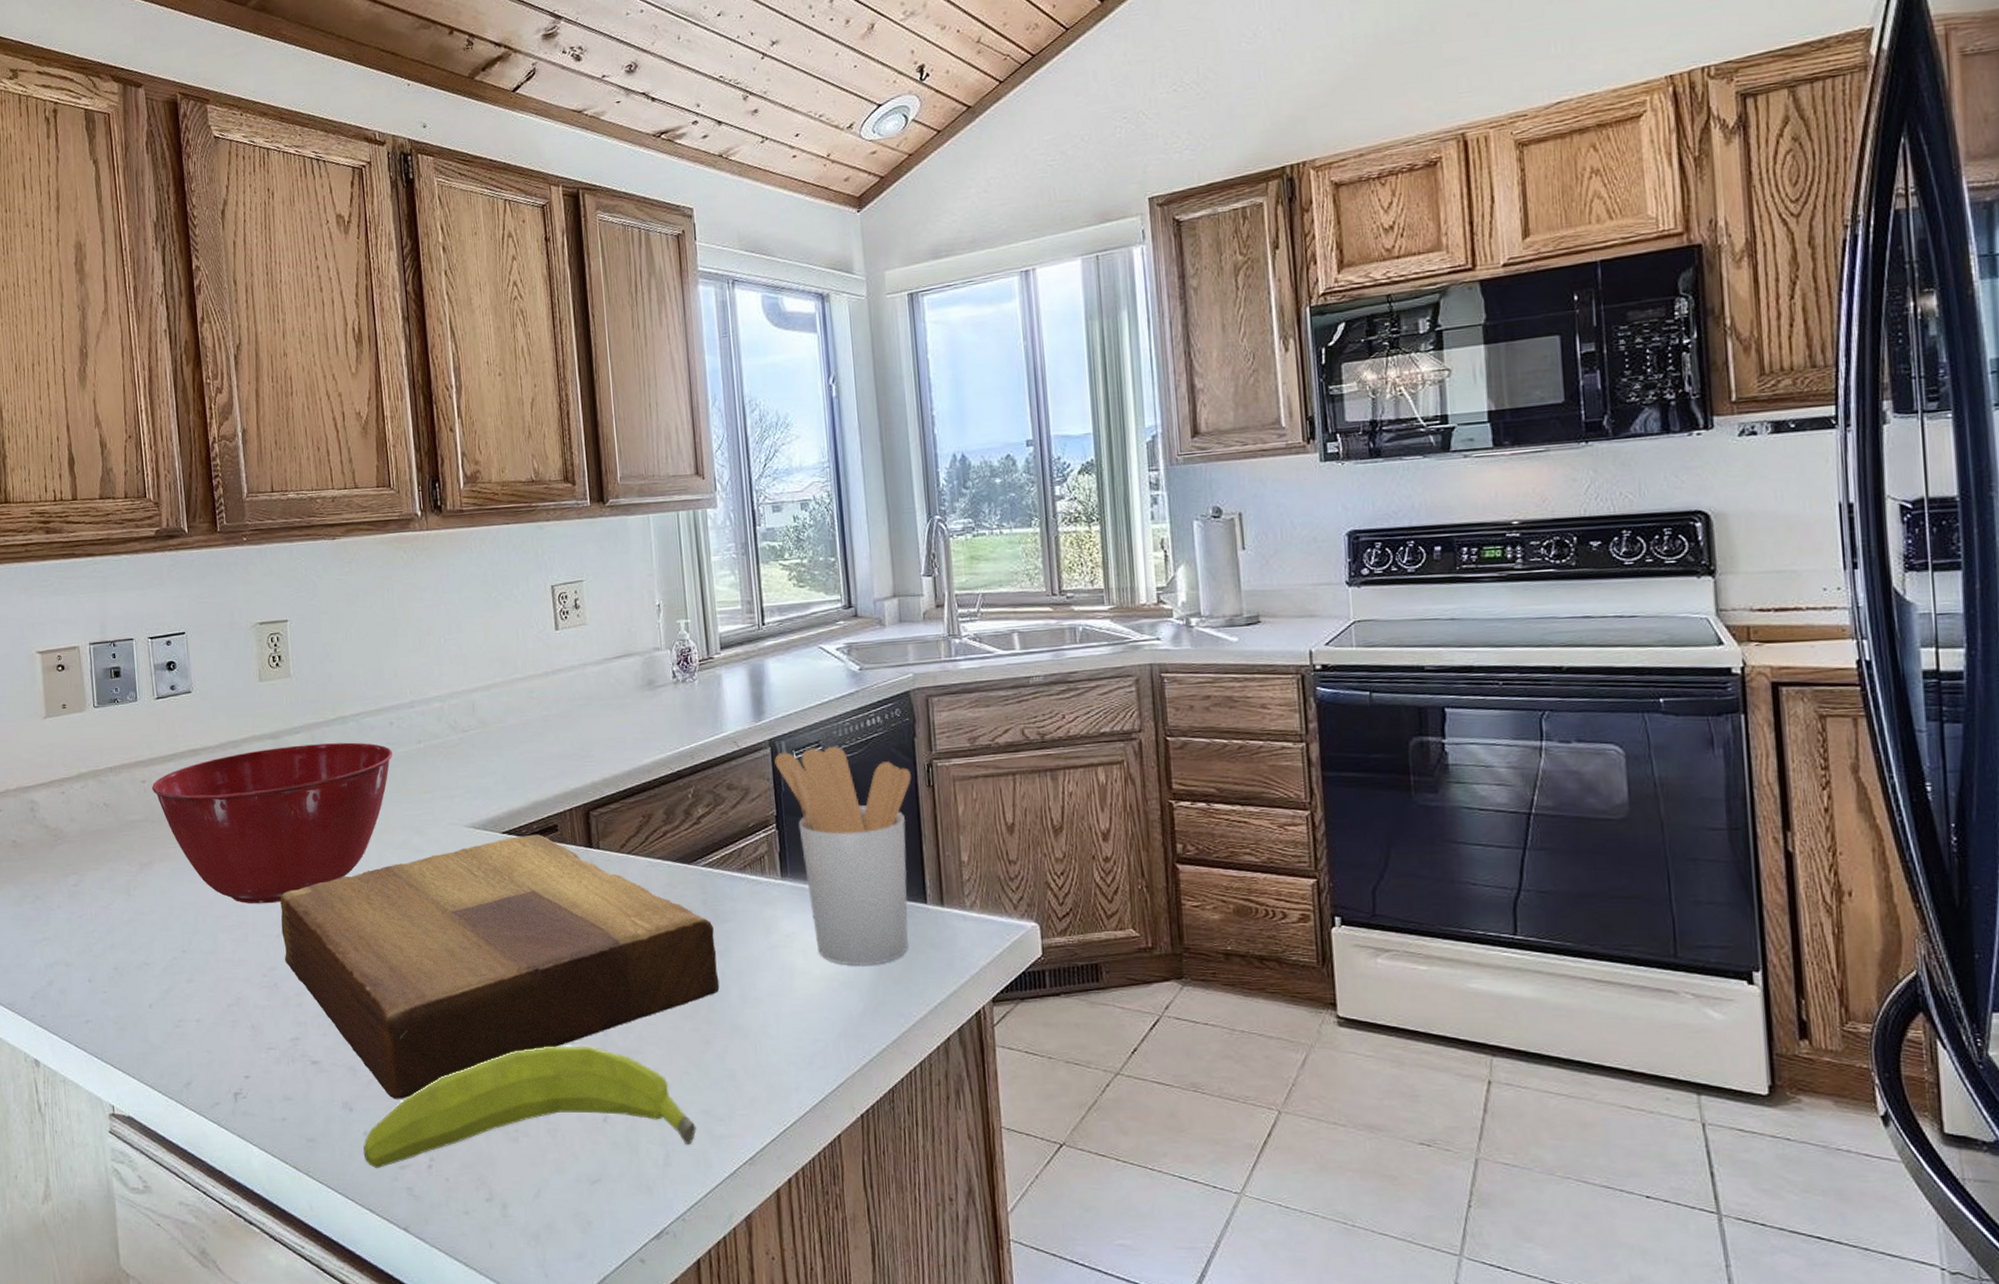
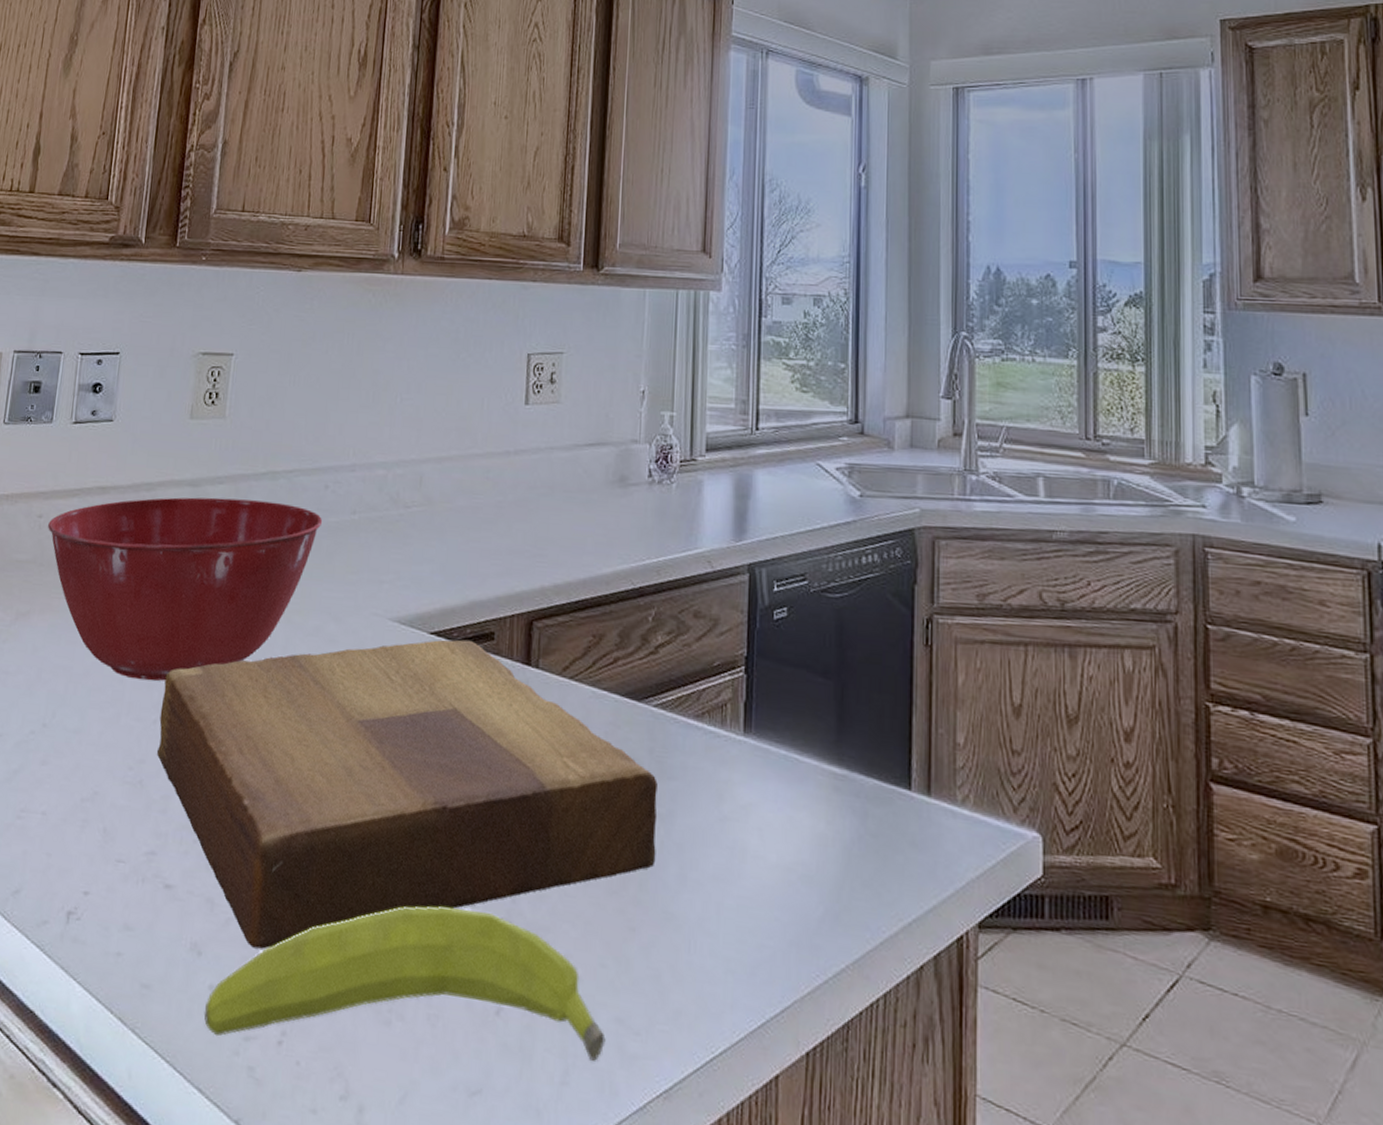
utensil holder: present [774,746,911,966] -> none [752,581,907,859]

